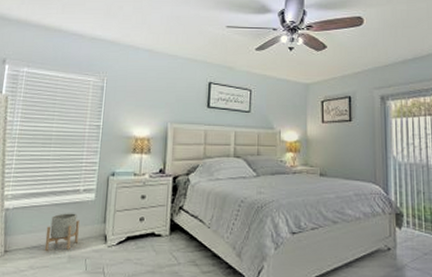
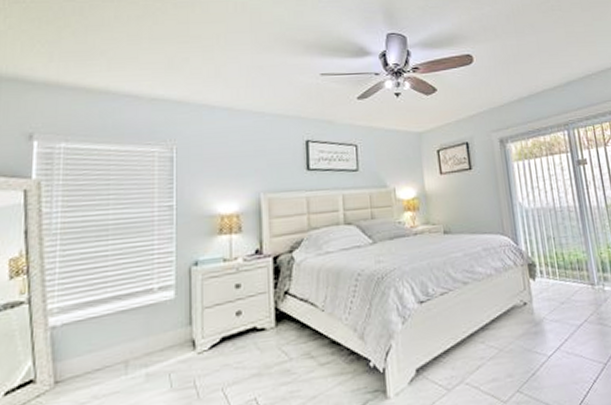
planter: present [44,213,80,251] -> none [111,318,157,372]

